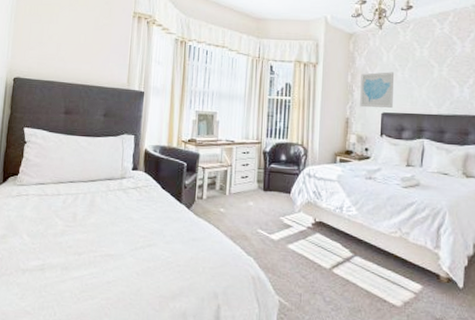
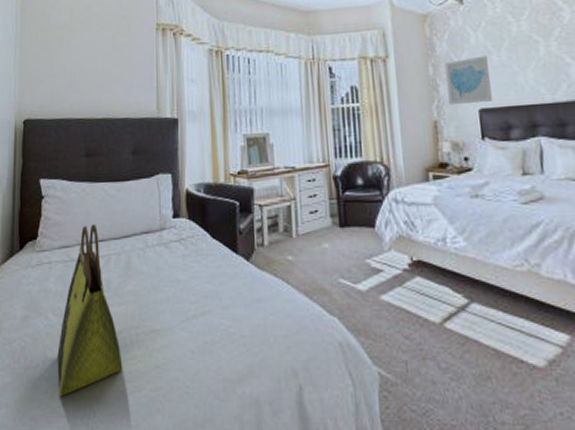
tote bag: none [27,168,81,299] -> present [57,224,123,397]

